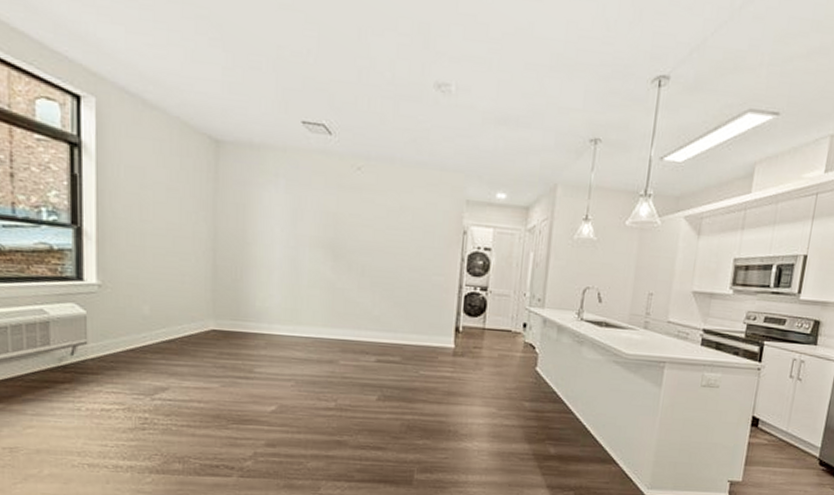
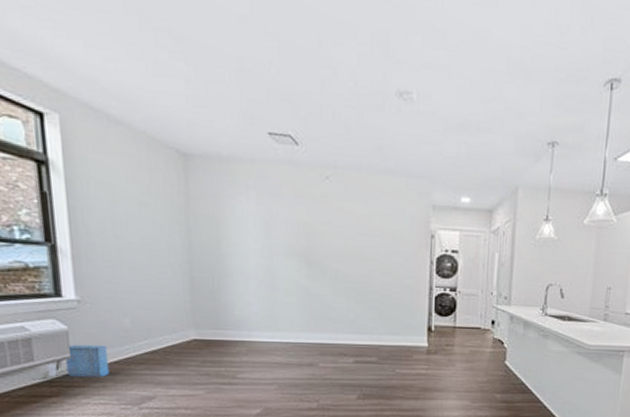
storage bin: none [59,329,125,365] -> present [44,344,110,377]

